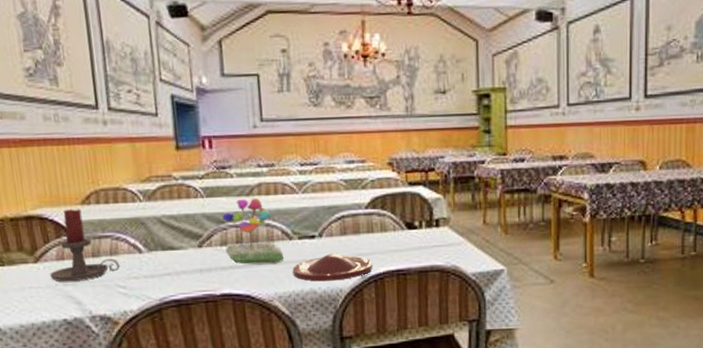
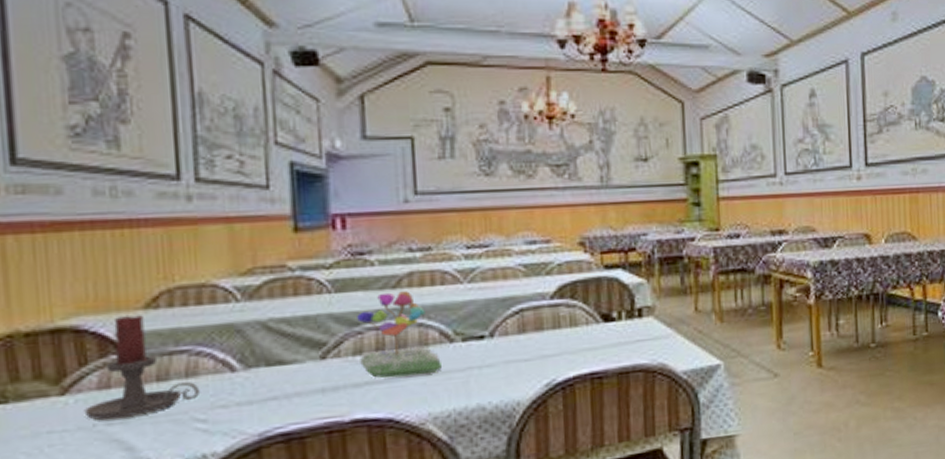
plate: present [292,253,372,282] -> none [453,356,559,395]

